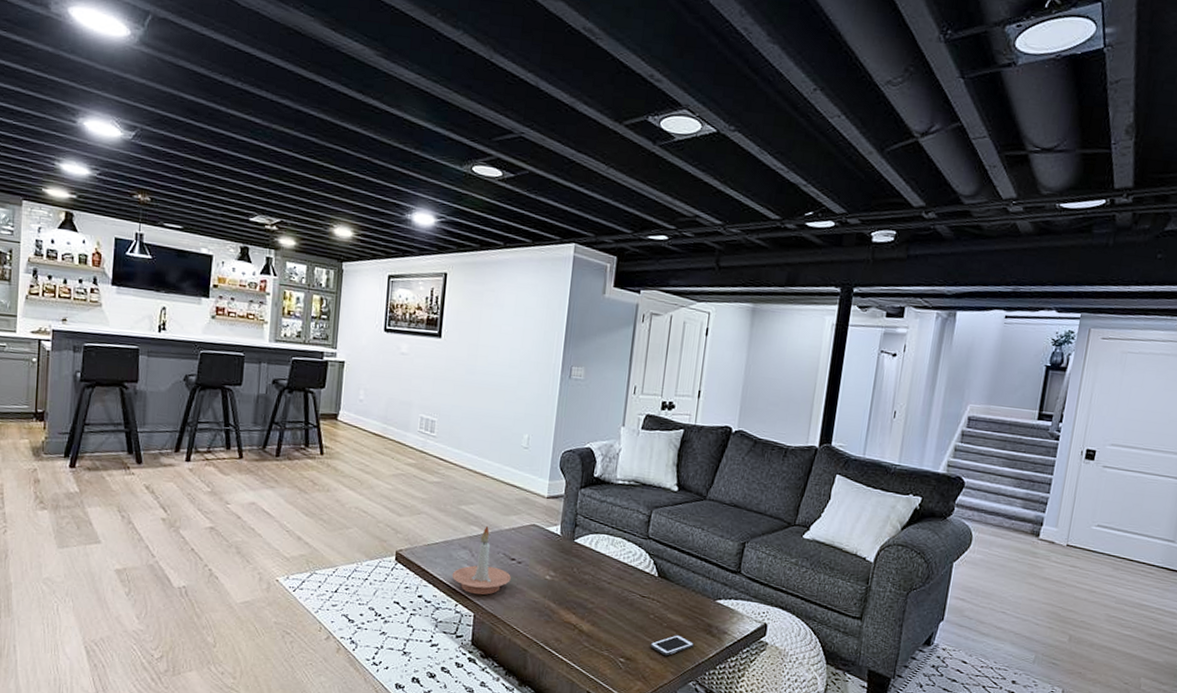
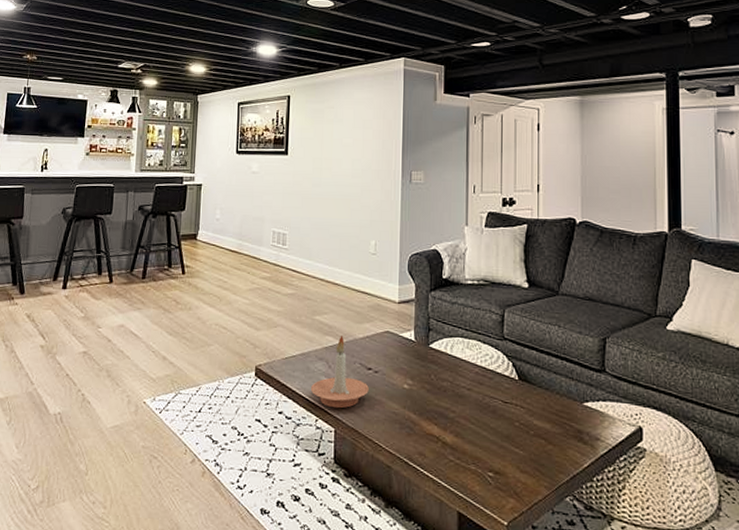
cell phone: present [650,635,694,656] -> none [518,443,565,468]

